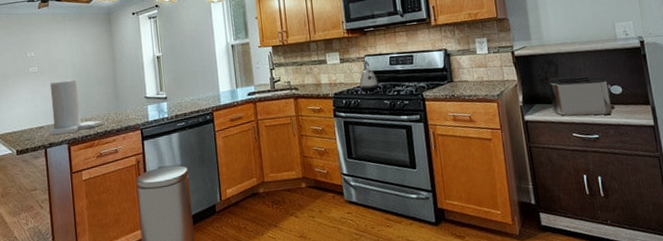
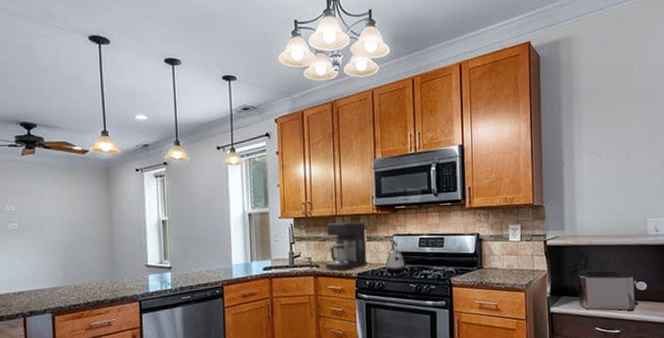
paper towel: present [49,79,104,135] -> none [31,240,96,302]
coffee maker: none [302,45,343,92] -> present [325,222,367,271]

